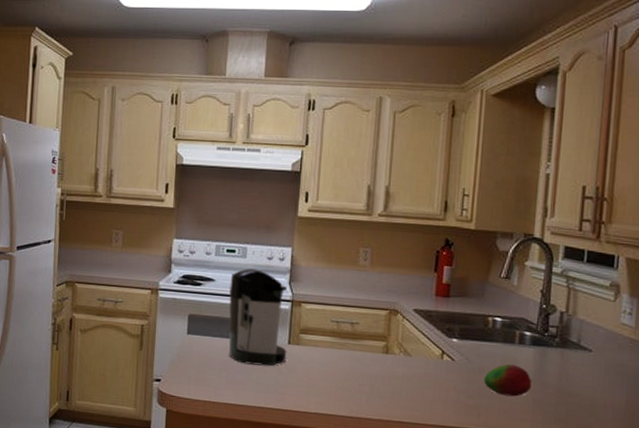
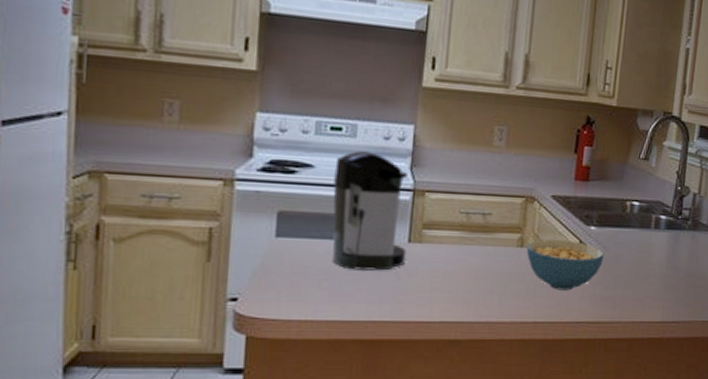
cereal bowl: none [391,348,467,396] -> present [526,239,604,291]
fruit: present [483,363,533,397] -> none [619,250,666,284]

